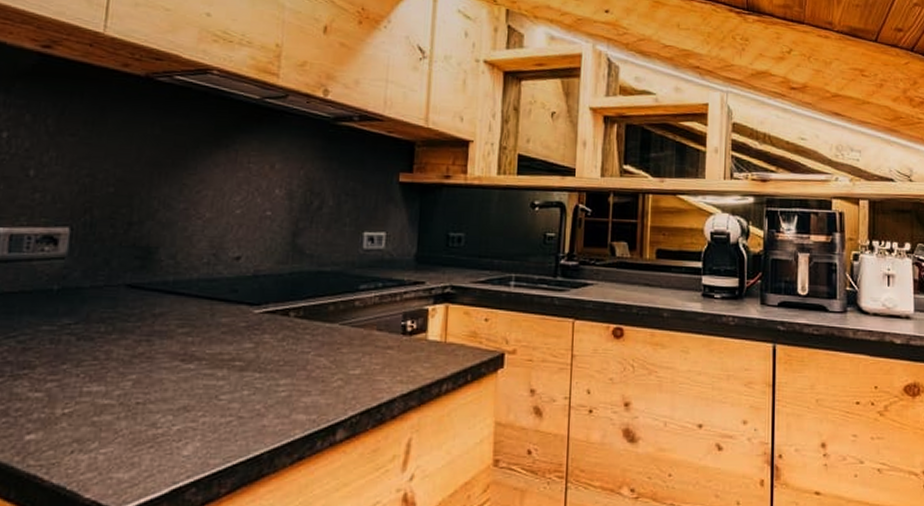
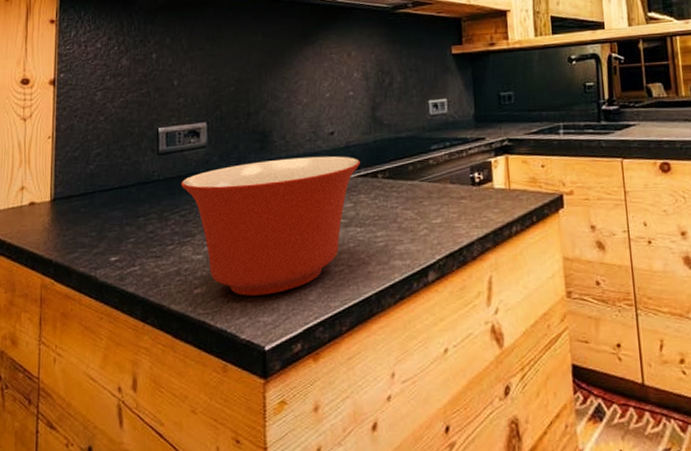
mixing bowl: none [22,282,271,447] -> present [180,156,361,296]

